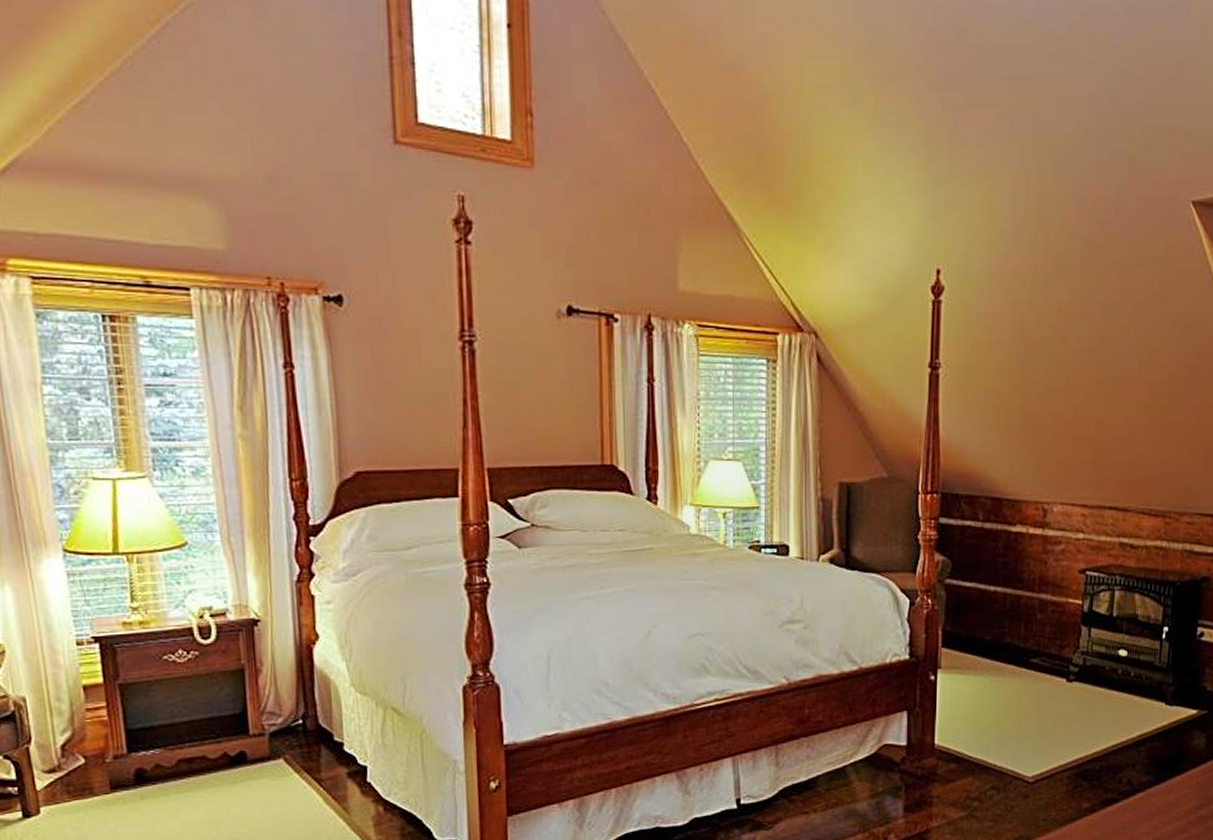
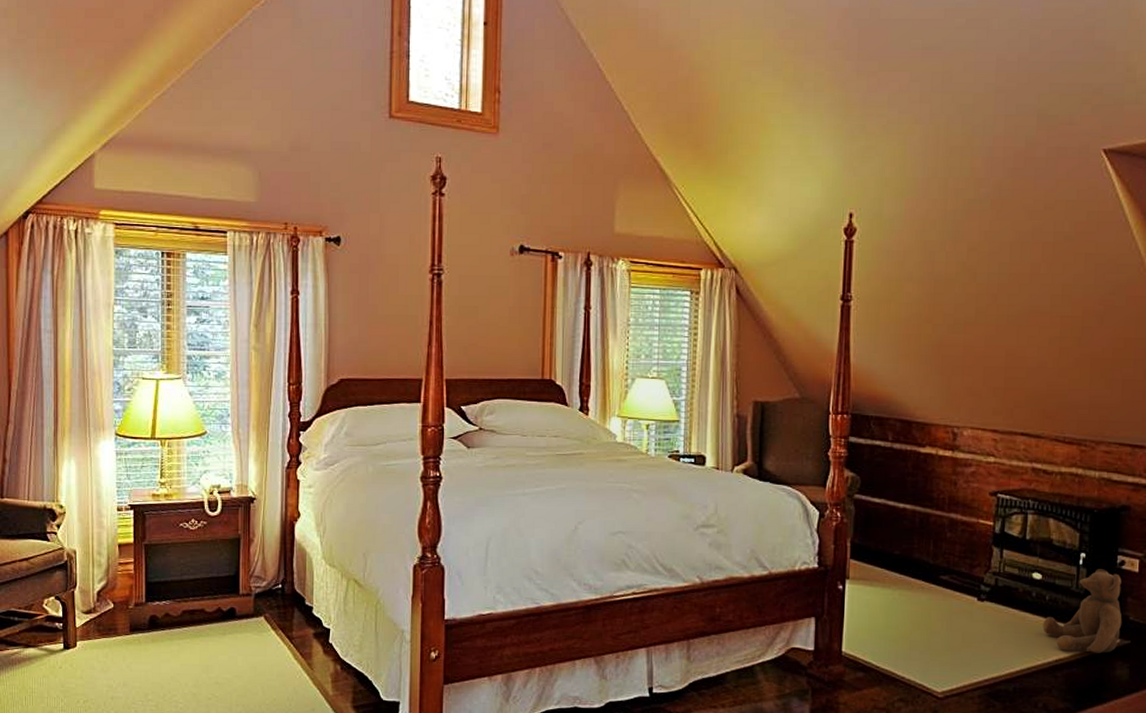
teddy bear: none [1127,642,1201,726] -> present [1042,569,1122,653]

